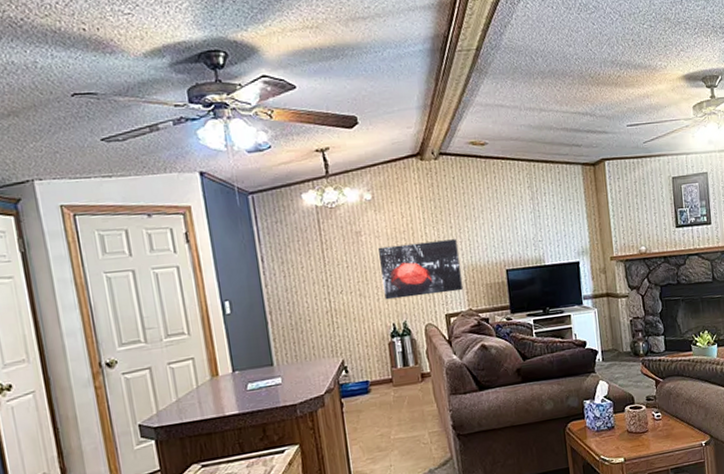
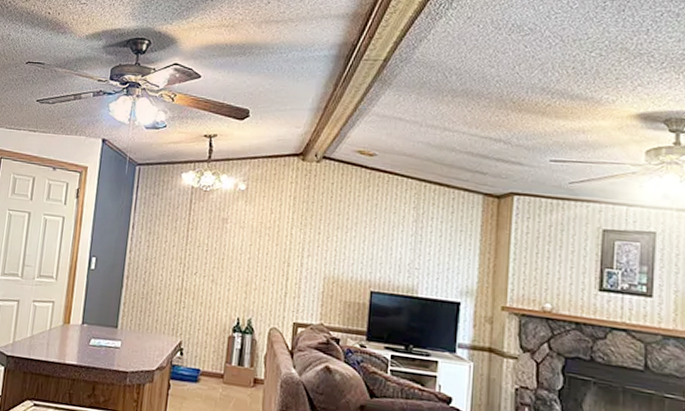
wall art: present [378,239,463,300] -> none [236,238,322,302]

